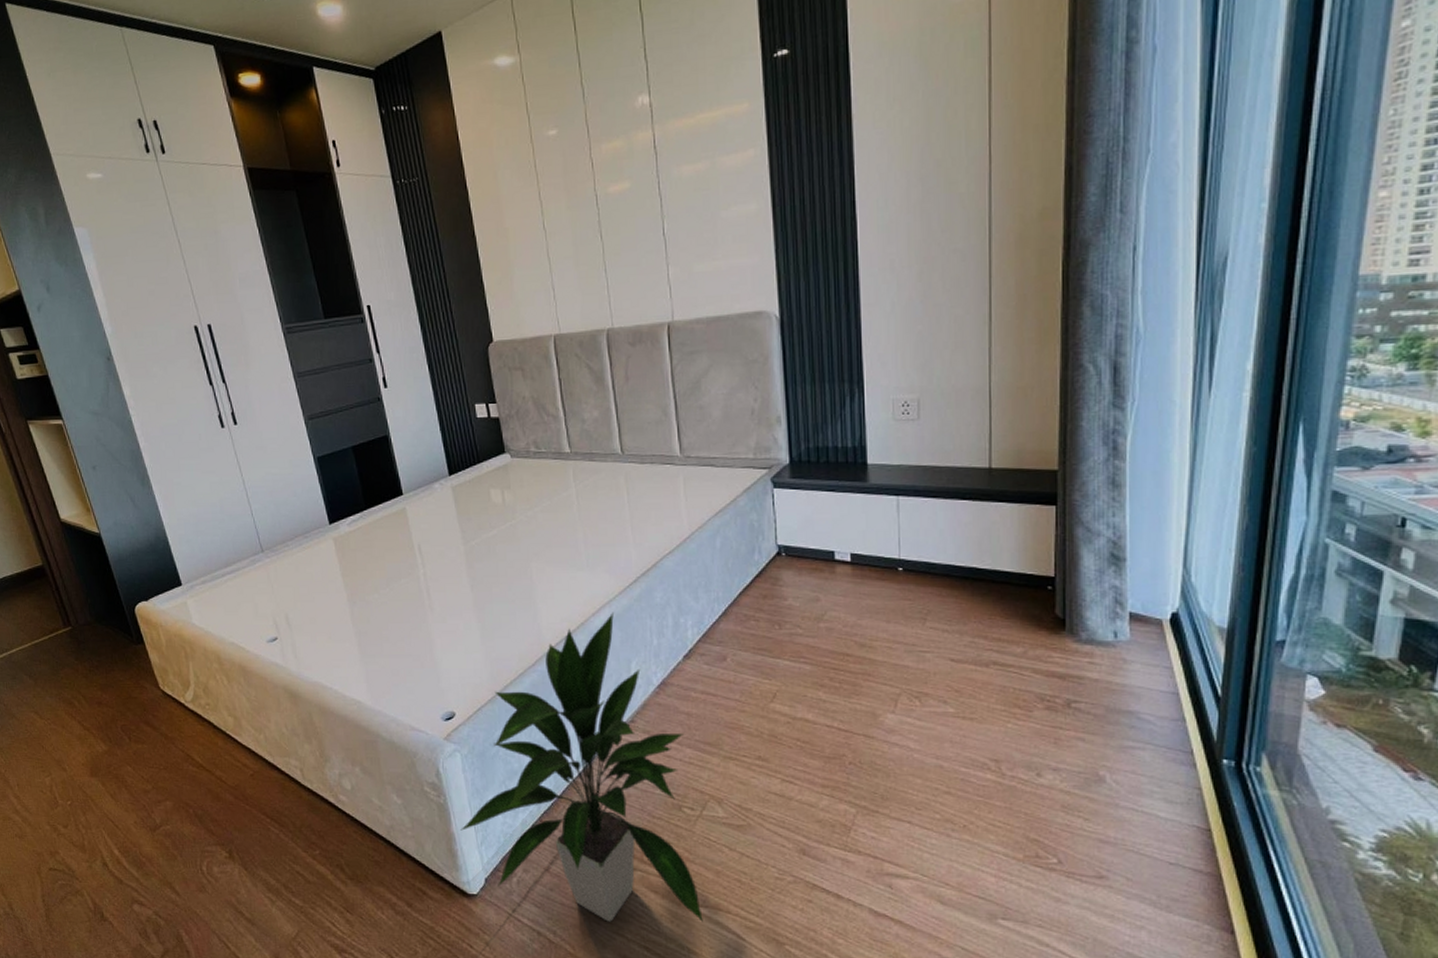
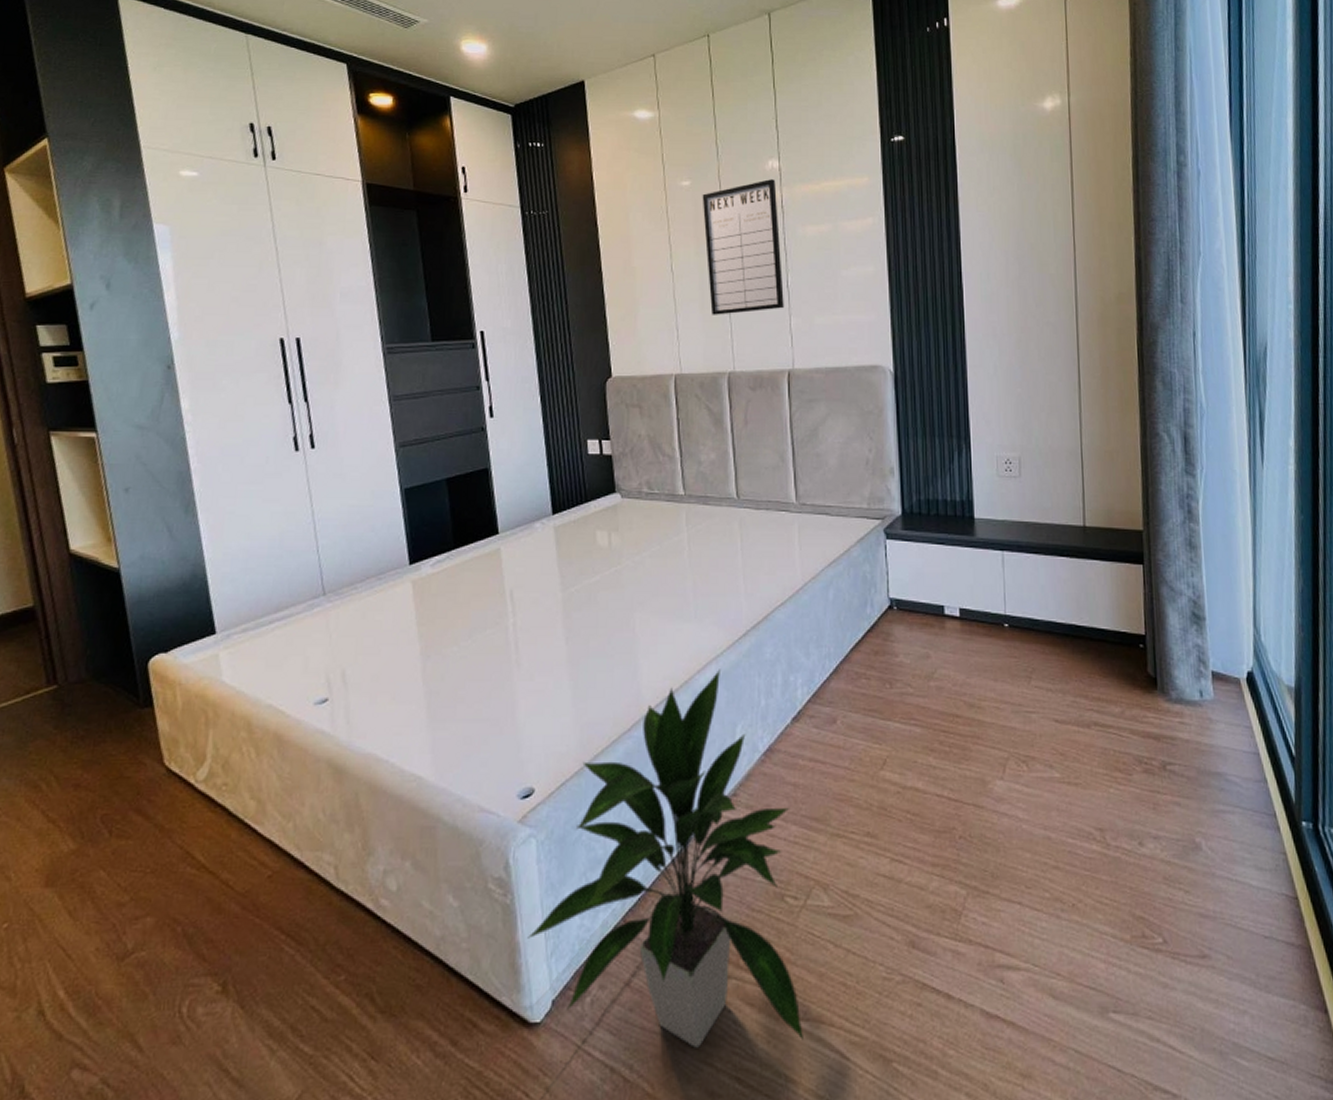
writing board: none [570,117,661,271] -> present [702,179,784,315]

